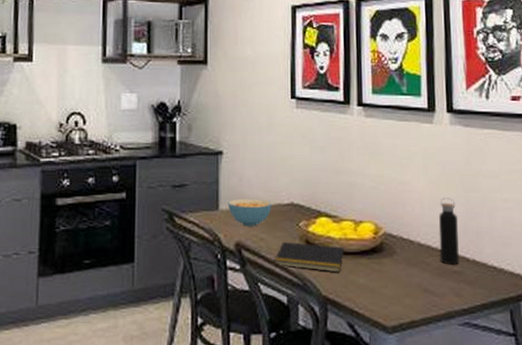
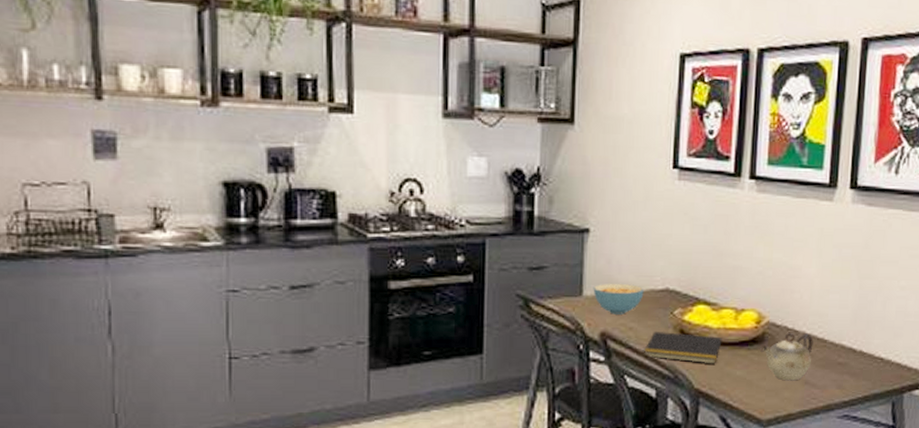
teapot: none [380,243,429,289] -> present [760,333,814,381]
water bottle: present [438,198,460,265] -> none [825,284,848,356]

